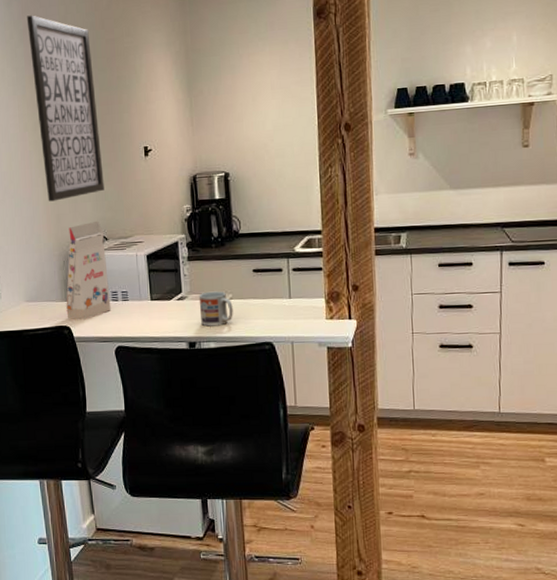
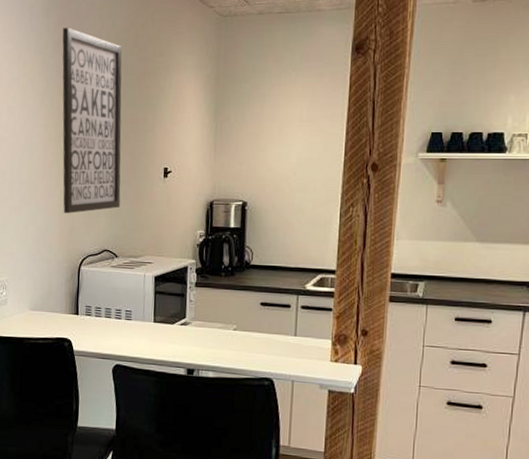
gift box: present [66,221,111,320] -> none [69,237,115,334]
cup: present [198,291,233,327] -> none [201,320,236,356]

